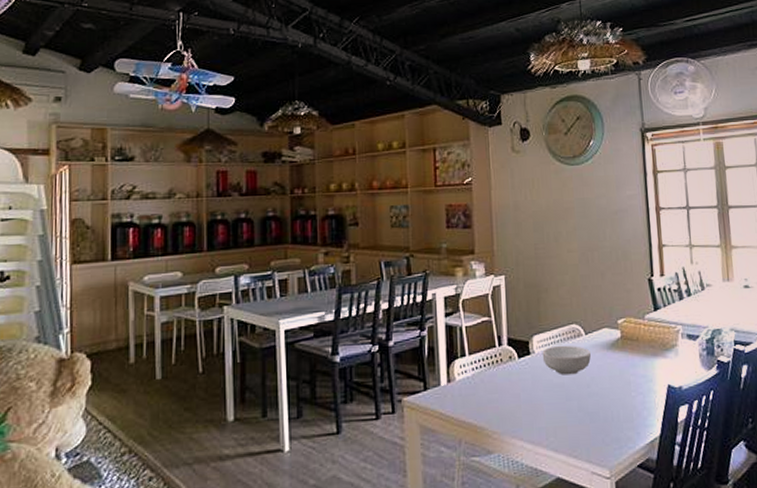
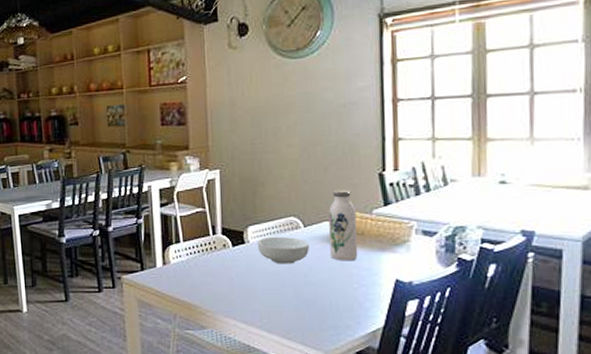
water bottle: none [607,295,635,369] -> present [329,189,358,261]

